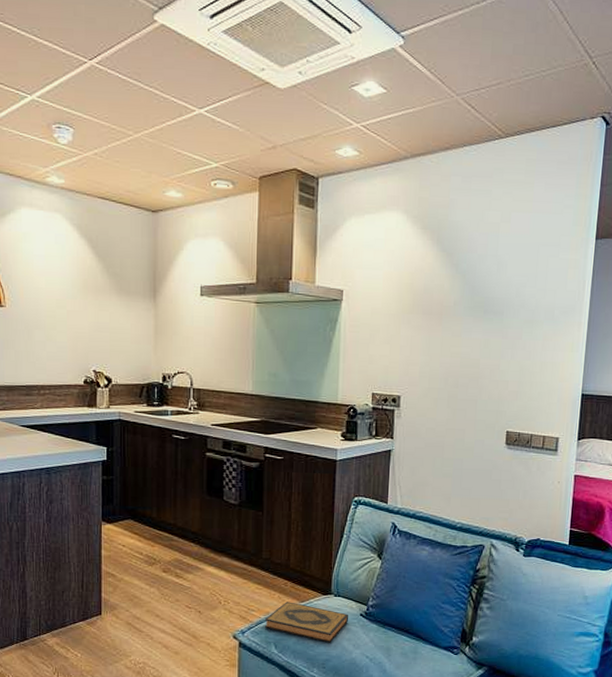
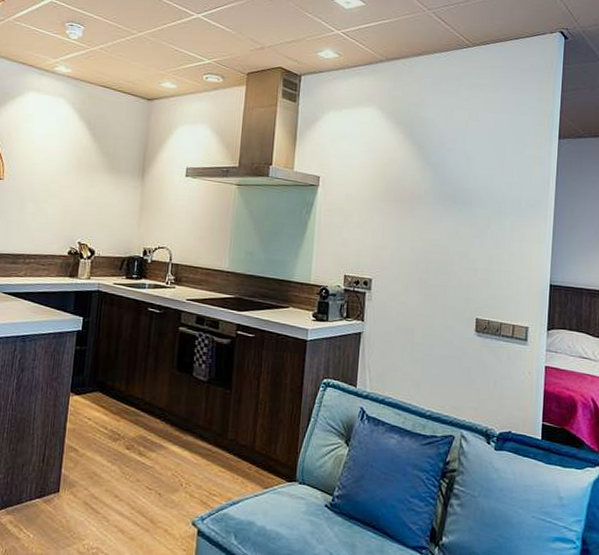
hardback book: present [264,602,349,643] -> none [225,487,314,536]

